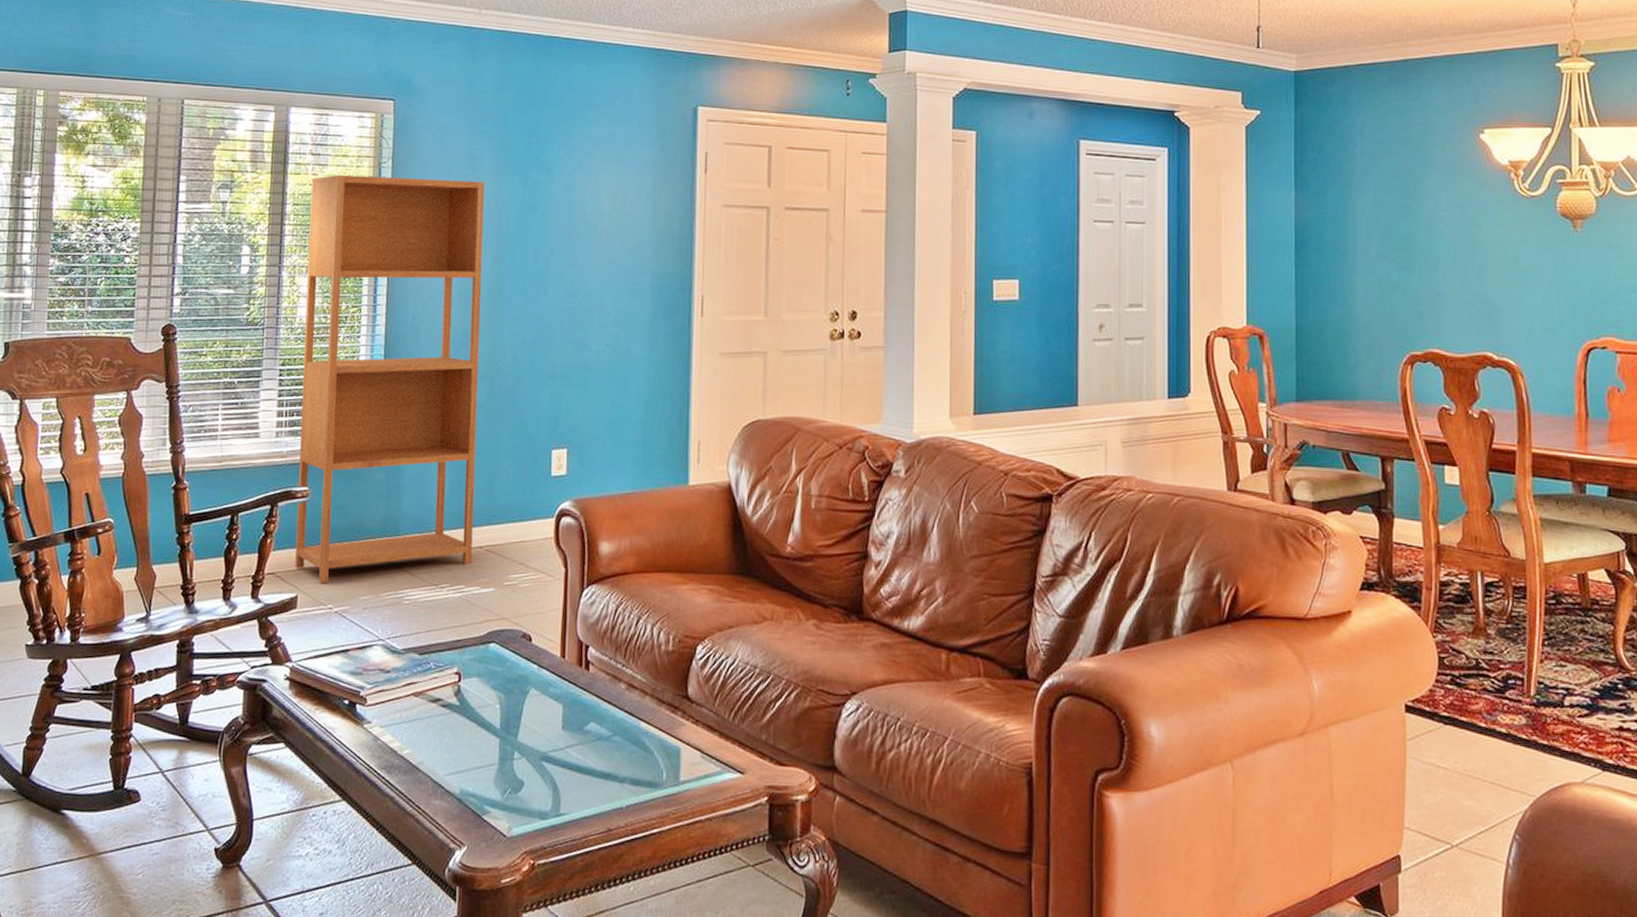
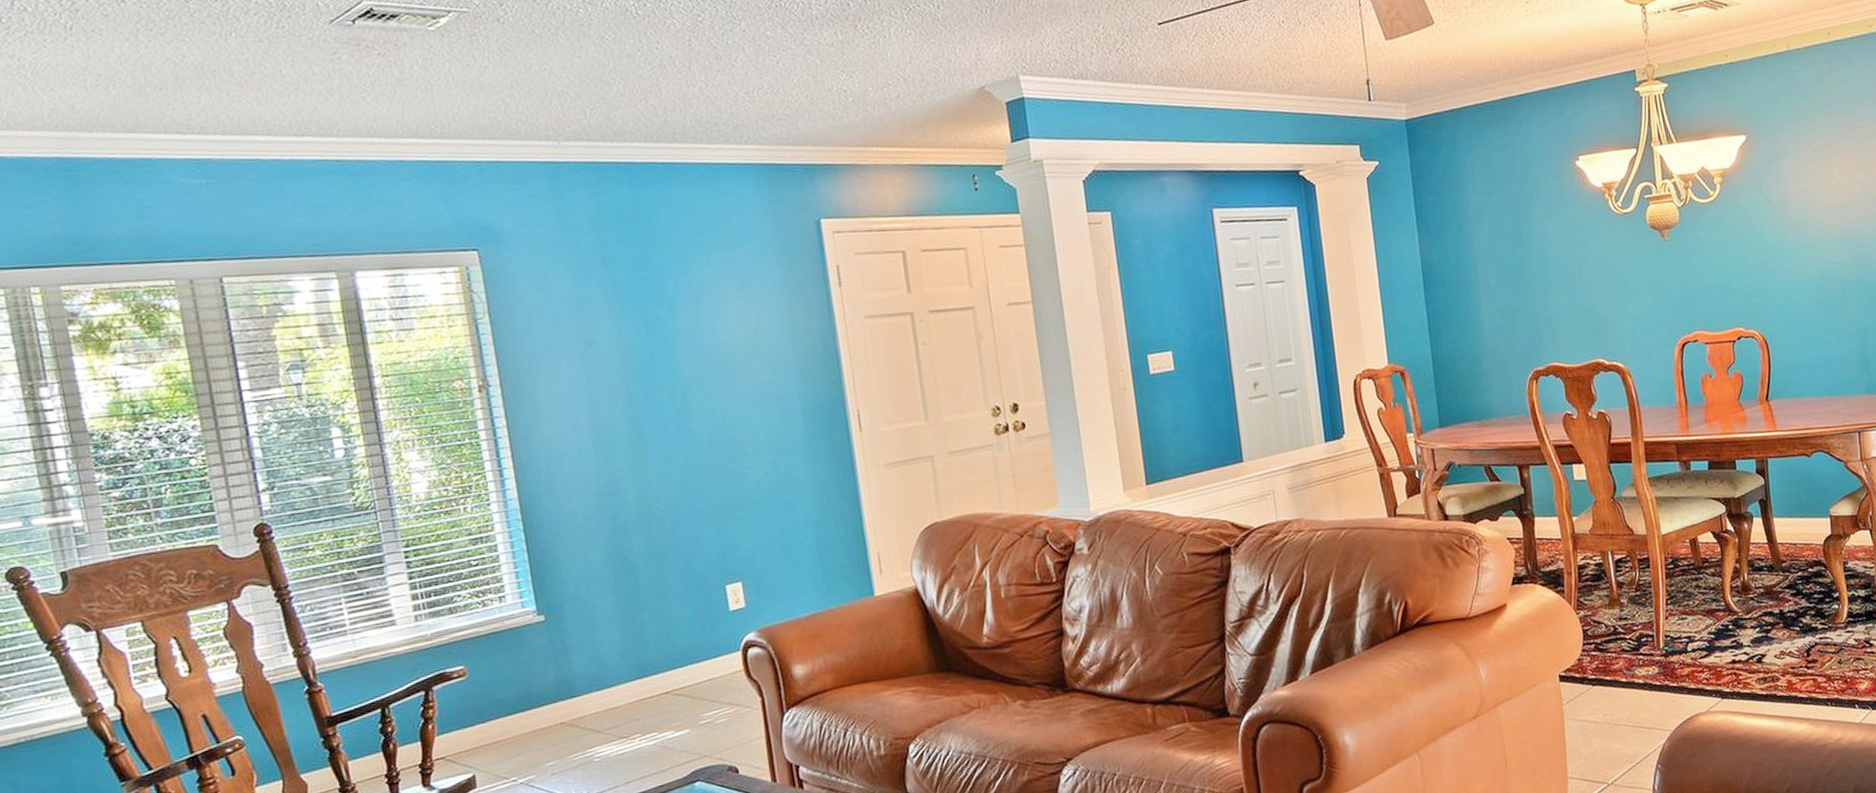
bookcase: present [295,174,485,583] -> none [397,324,661,758]

